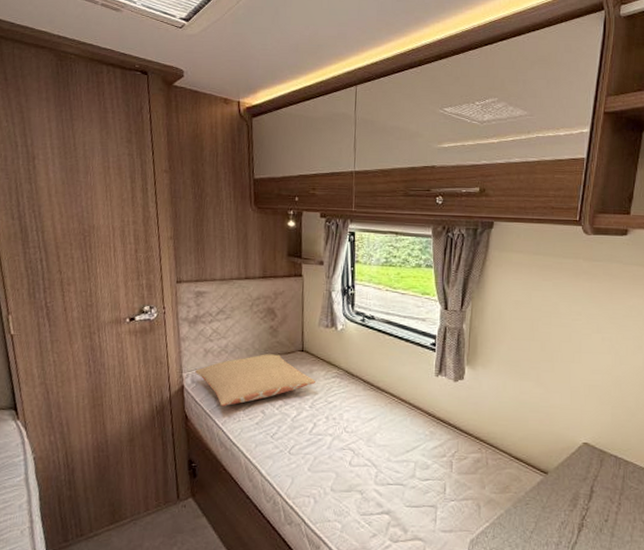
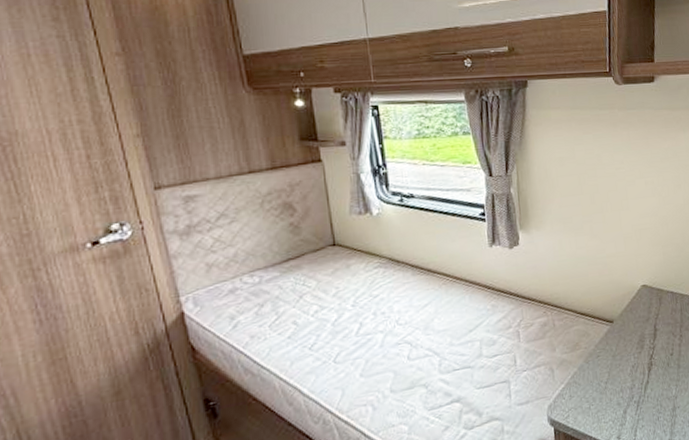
pillow: present [195,354,315,407] -> none [197,254,355,327]

